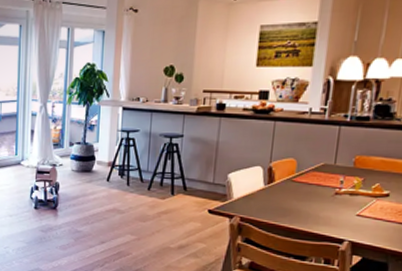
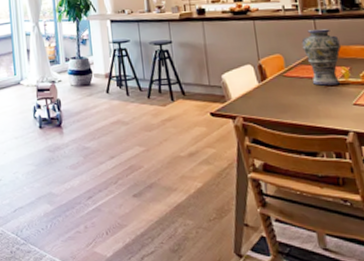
vase: none [319,135,362,195] -> present [301,28,342,86]

